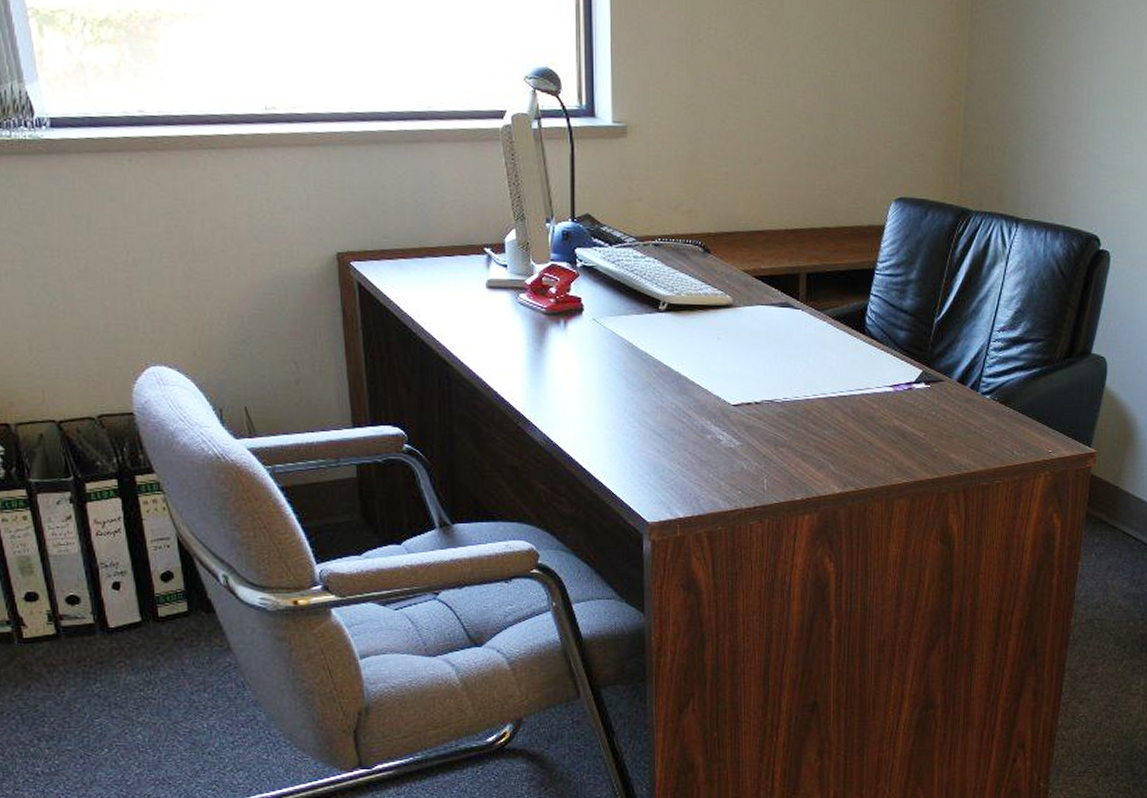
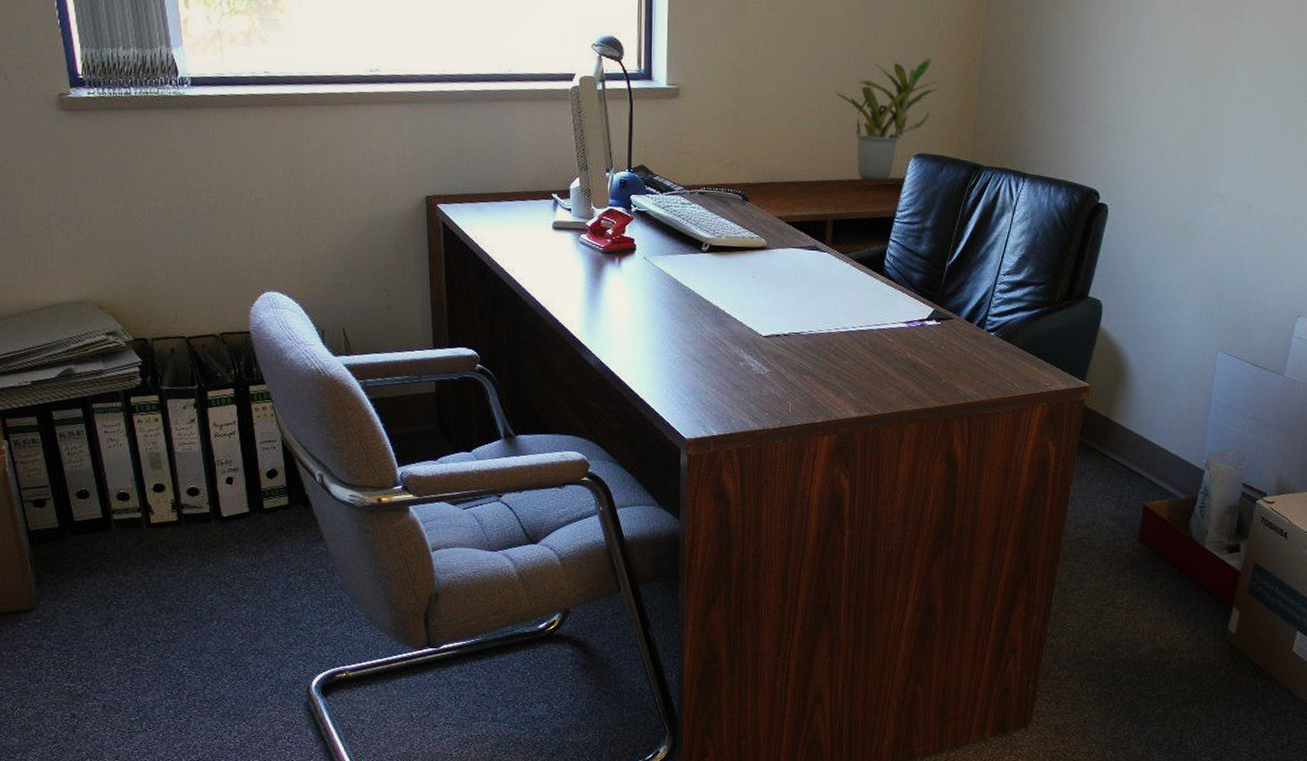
potted plant: none [803,90,919,230] -> present [834,58,938,182]

